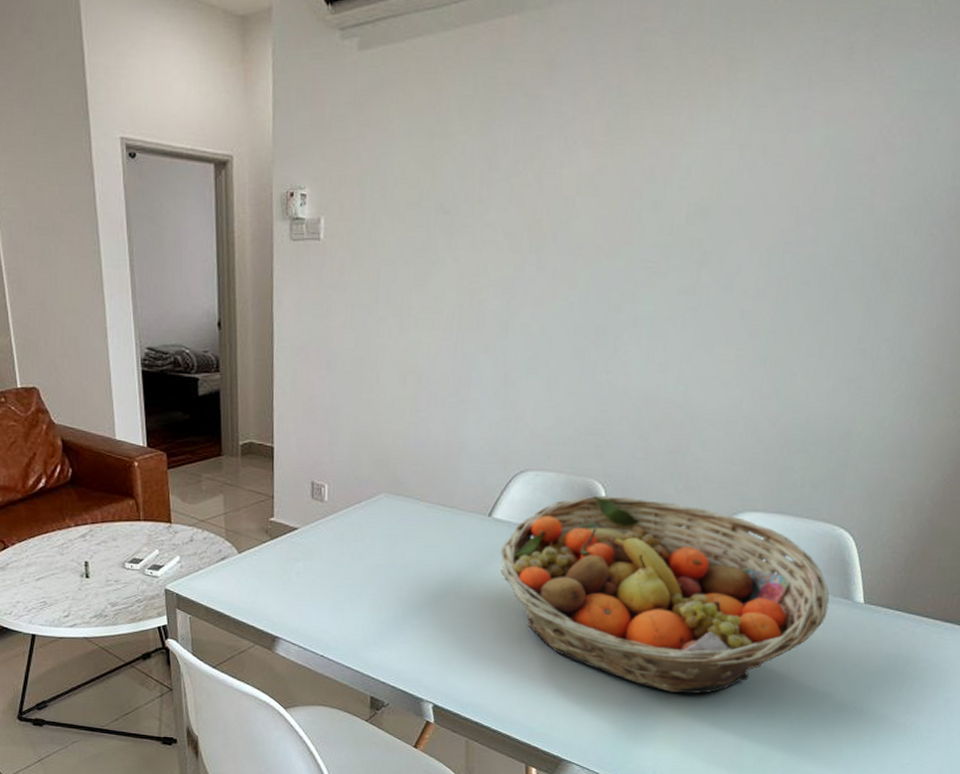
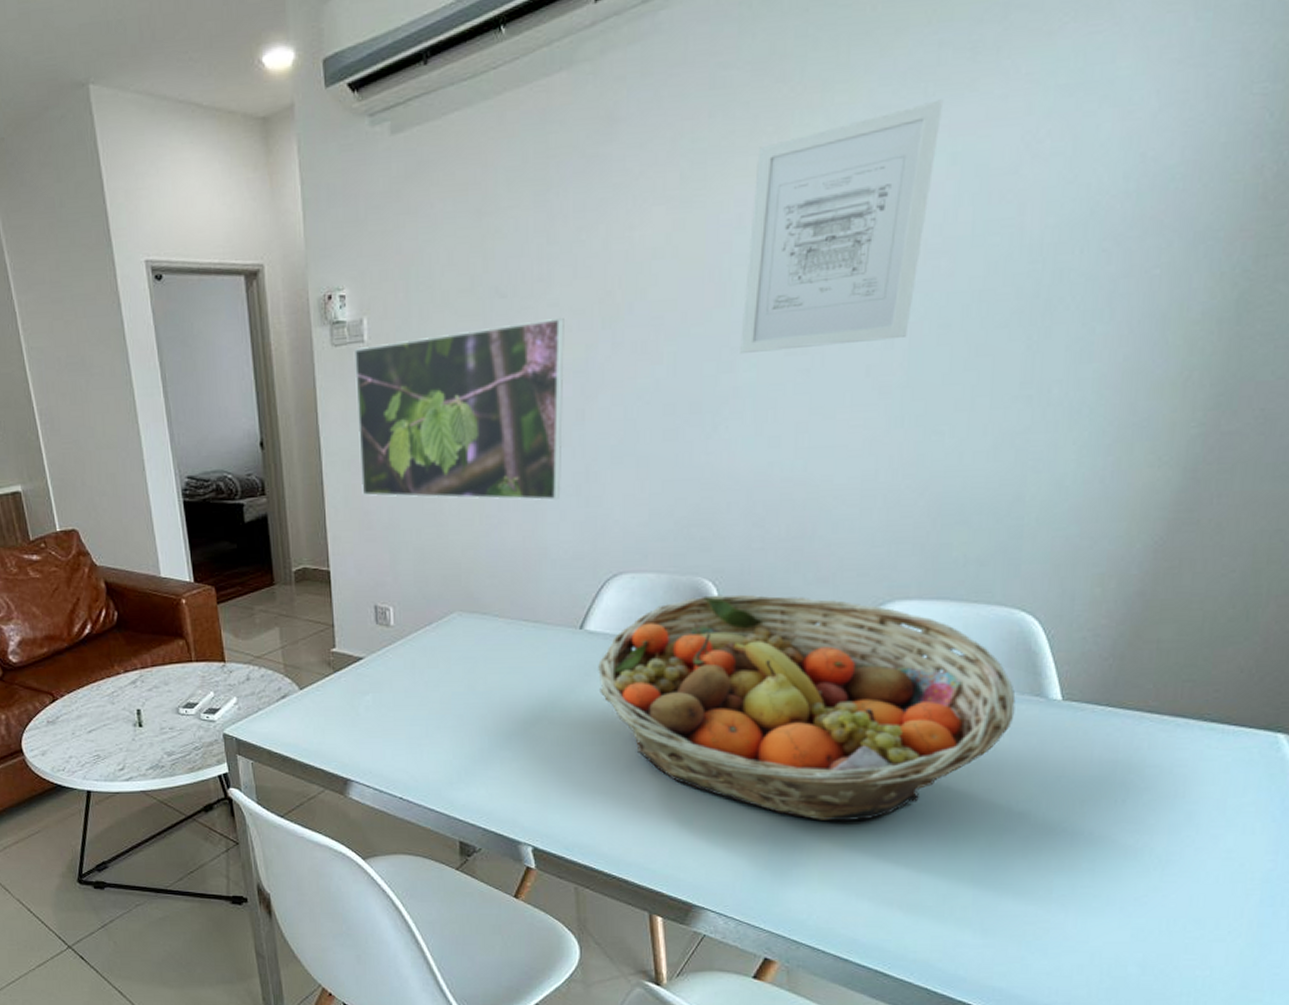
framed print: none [307,238,498,401] -> present [355,318,564,501]
wall art: none [642,88,824,290] -> present [740,99,944,355]

